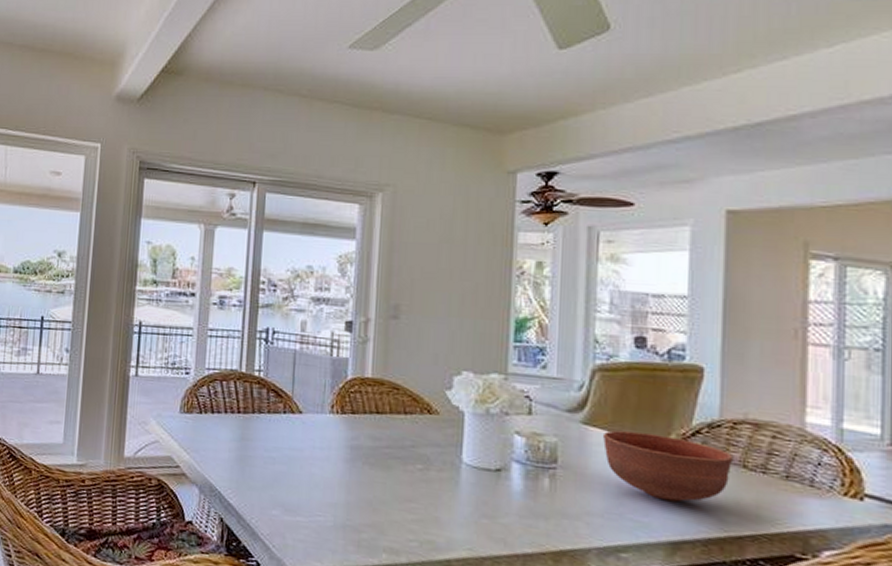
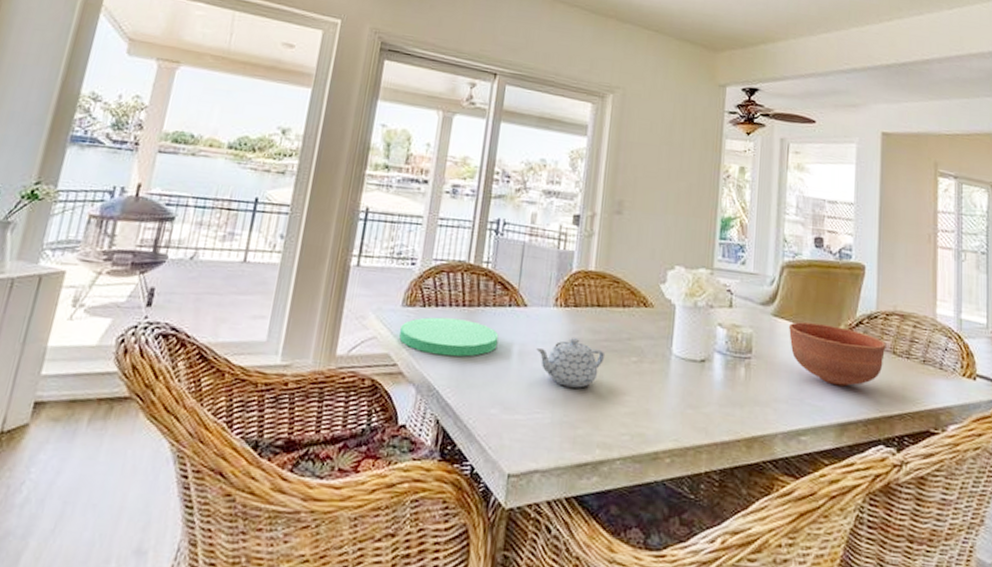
plate: none [180,423,275,461] -> present [399,317,499,357]
teapot: none [314,443,388,494] -> present [536,337,605,388]

